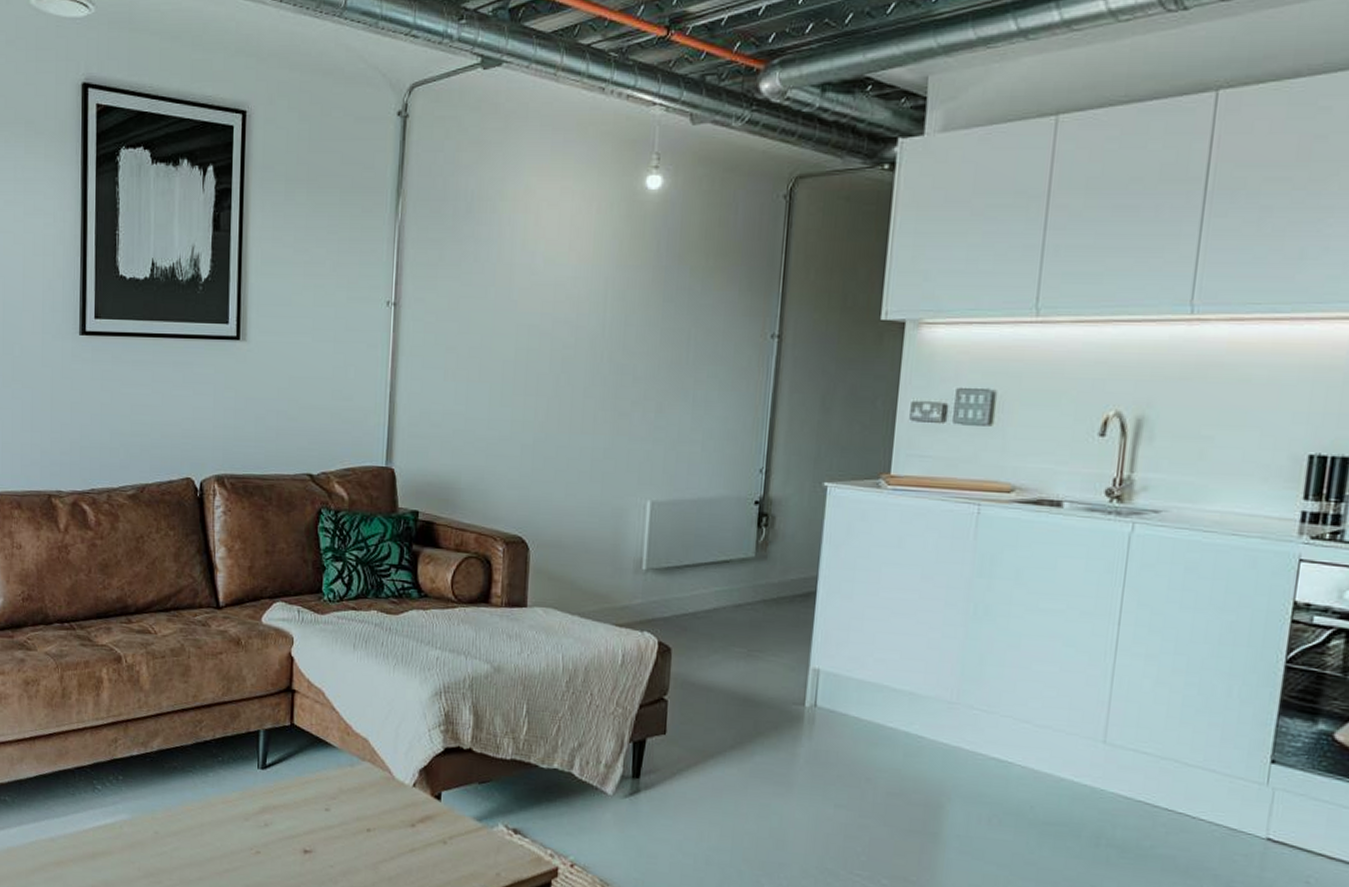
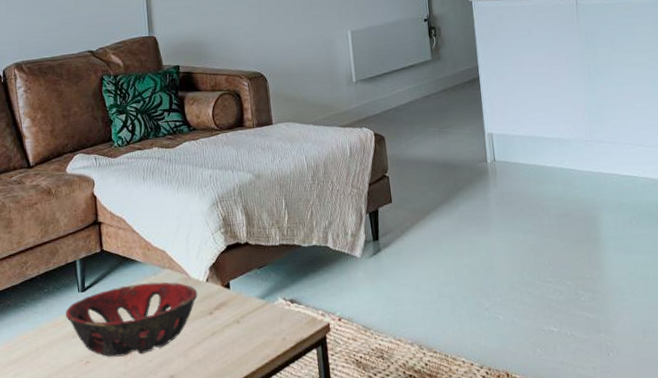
decorative bowl: none [239,771,401,857] -> present [65,282,198,357]

